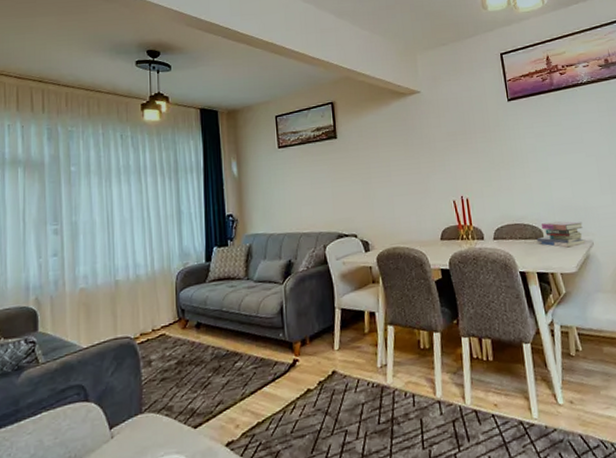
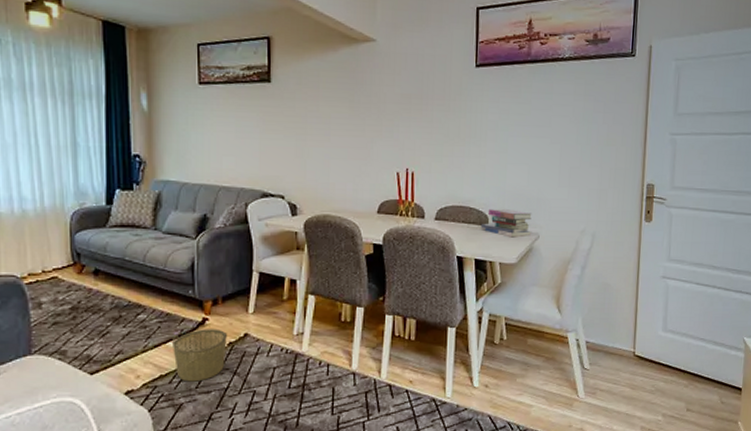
basket: none [267,369,317,427] -> present [173,329,227,382]

